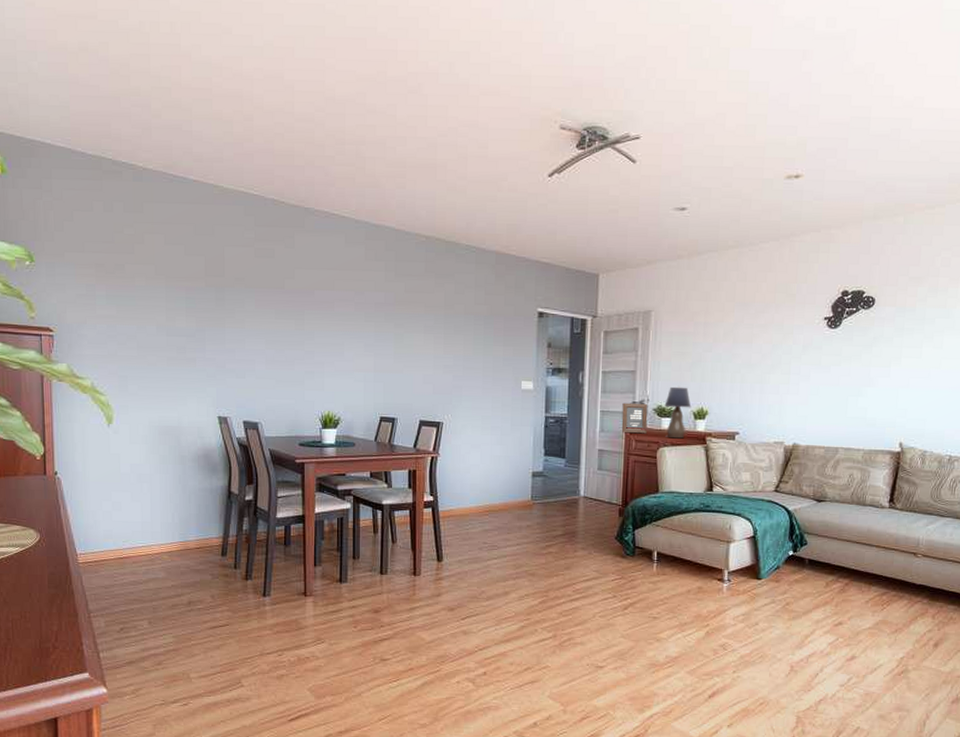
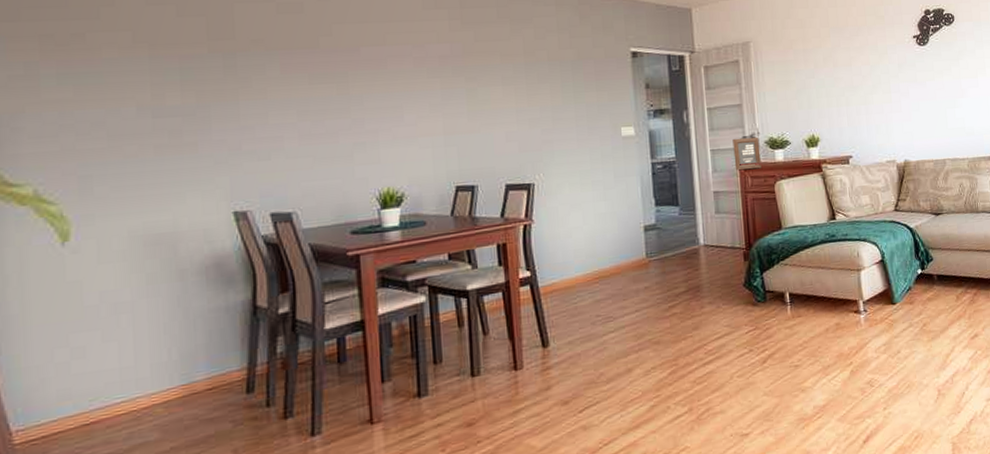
table lamp: present [664,385,691,439] -> none [775,115,803,170]

